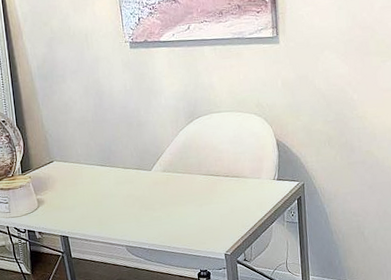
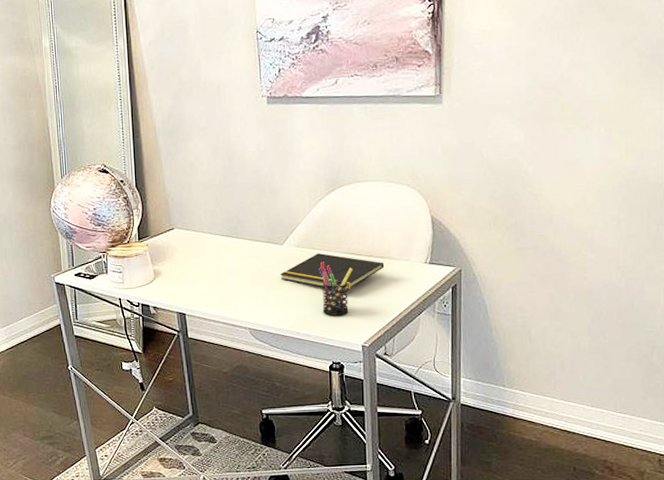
notepad: none [150,176,240,208] -> present [280,253,385,292]
pen holder: none [183,183,213,230] -> present [318,262,353,316]

